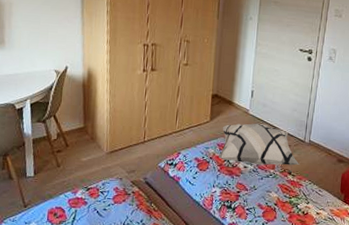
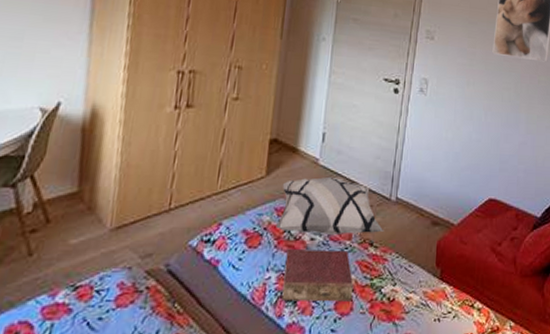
book: none [224,173,277,212] -> present [282,249,354,302]

